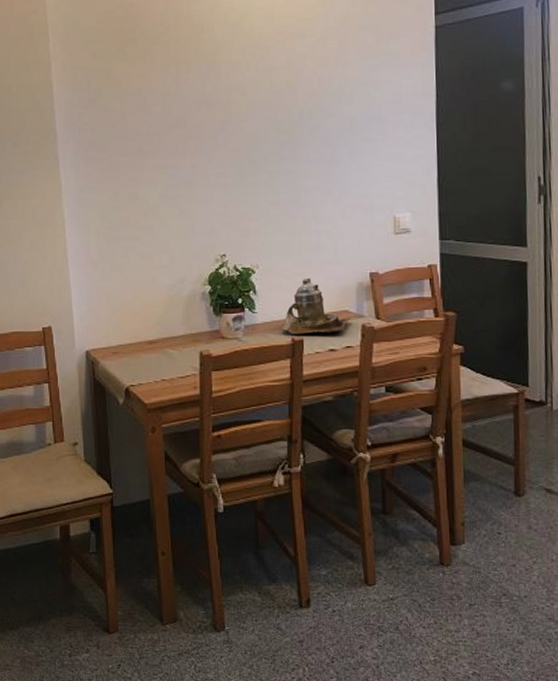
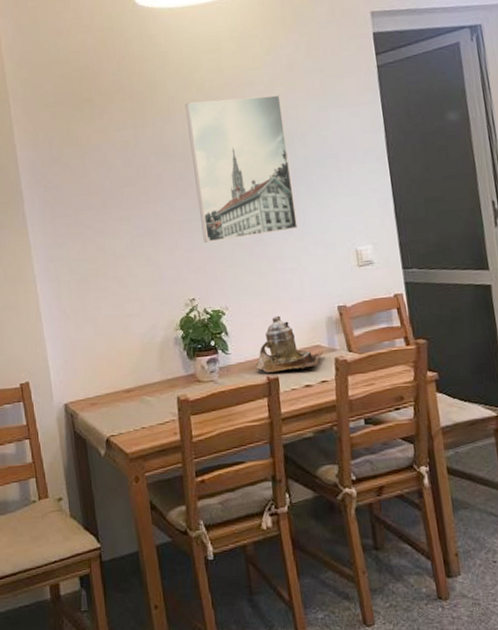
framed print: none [231,49,337,198] -> present [185,95,298,243]

